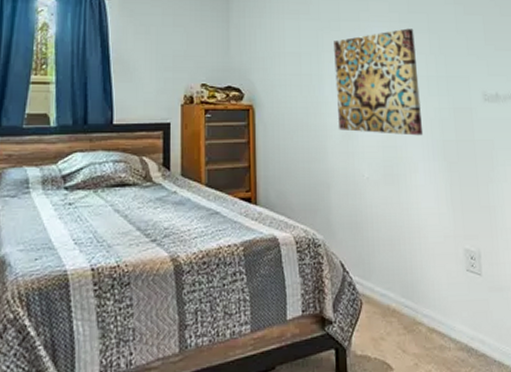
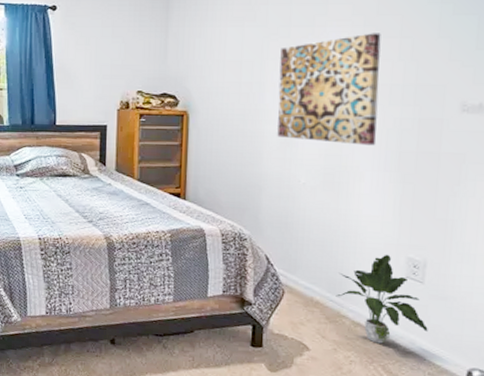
potted plant: none [409,247,493,350] -> present [336,254,428,344]

